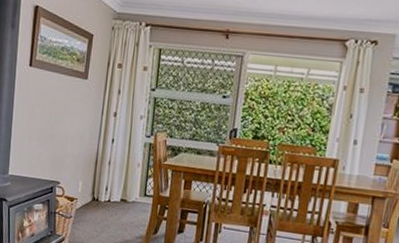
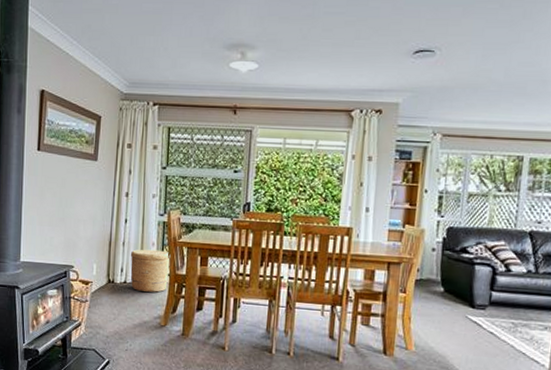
woven basket: none [114,169,155,213] -> present [130,249,171,293]

